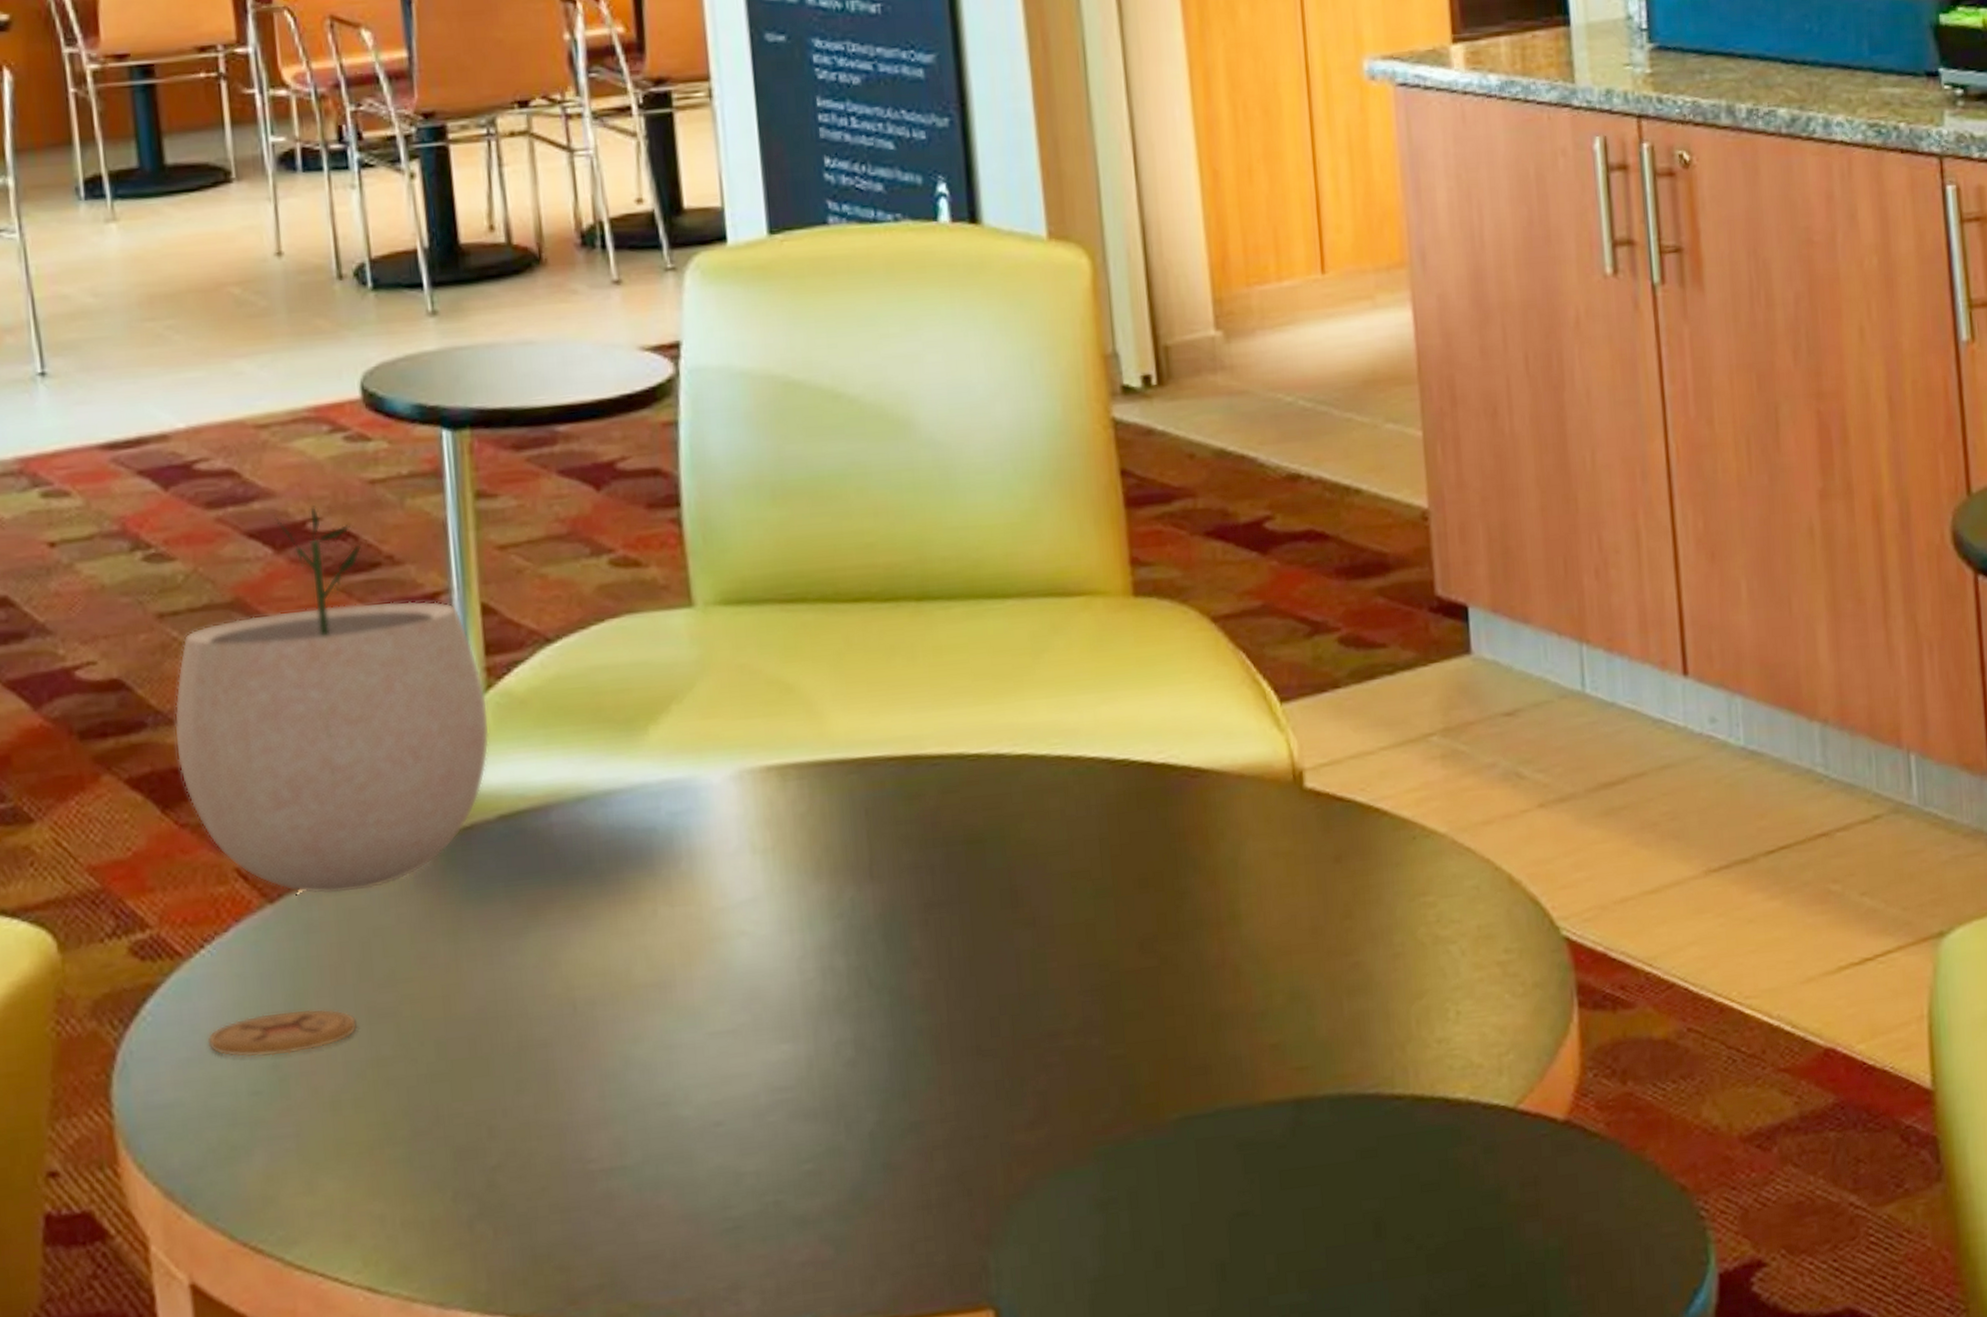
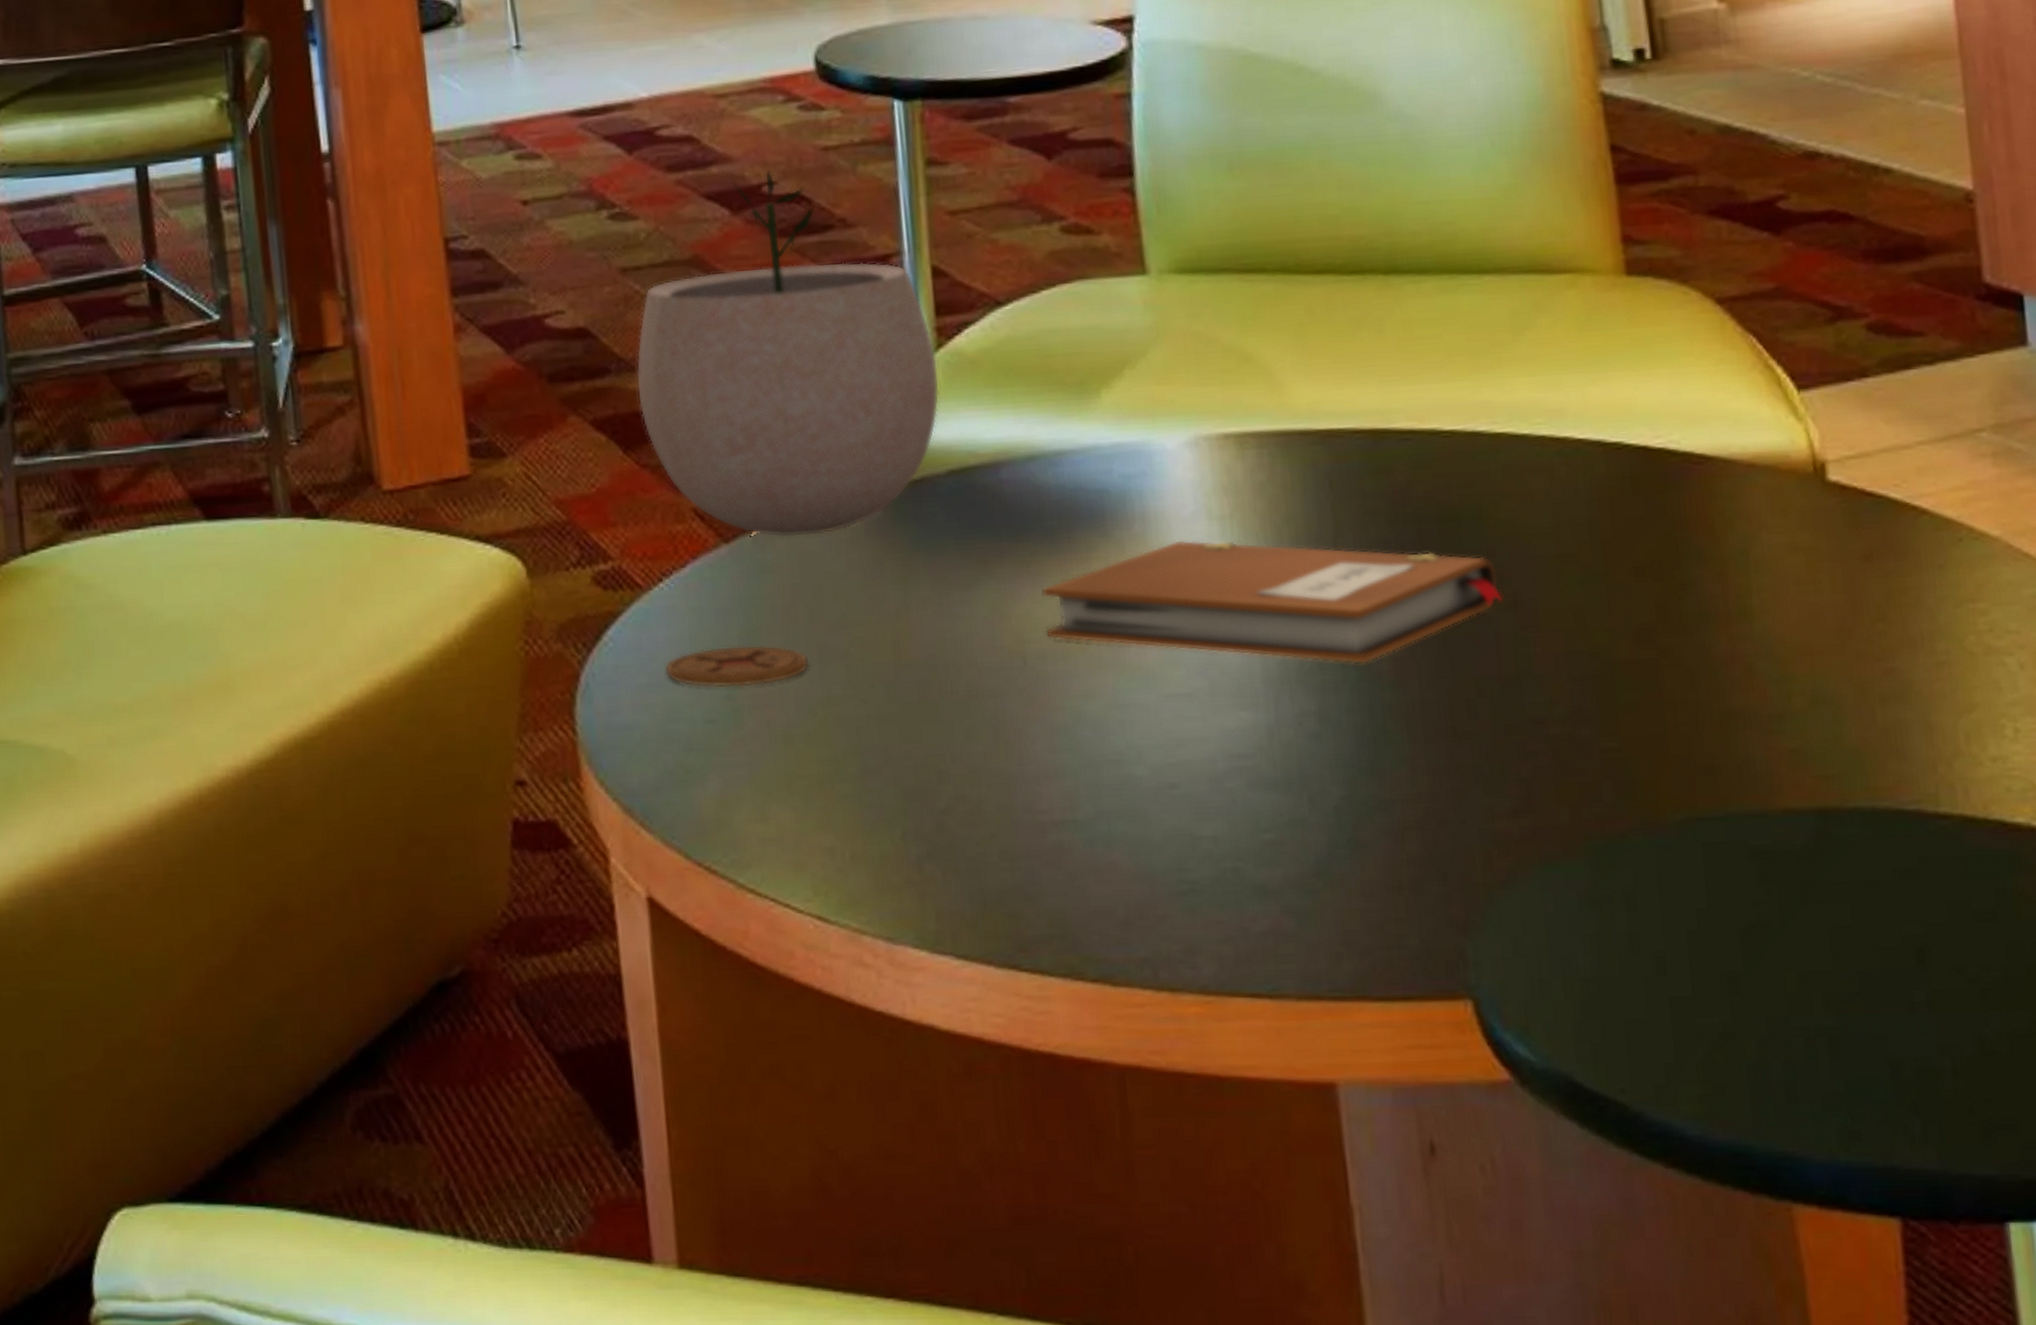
notebook: none [590,873,1022,990] -> present [1041,540,1503,665]

